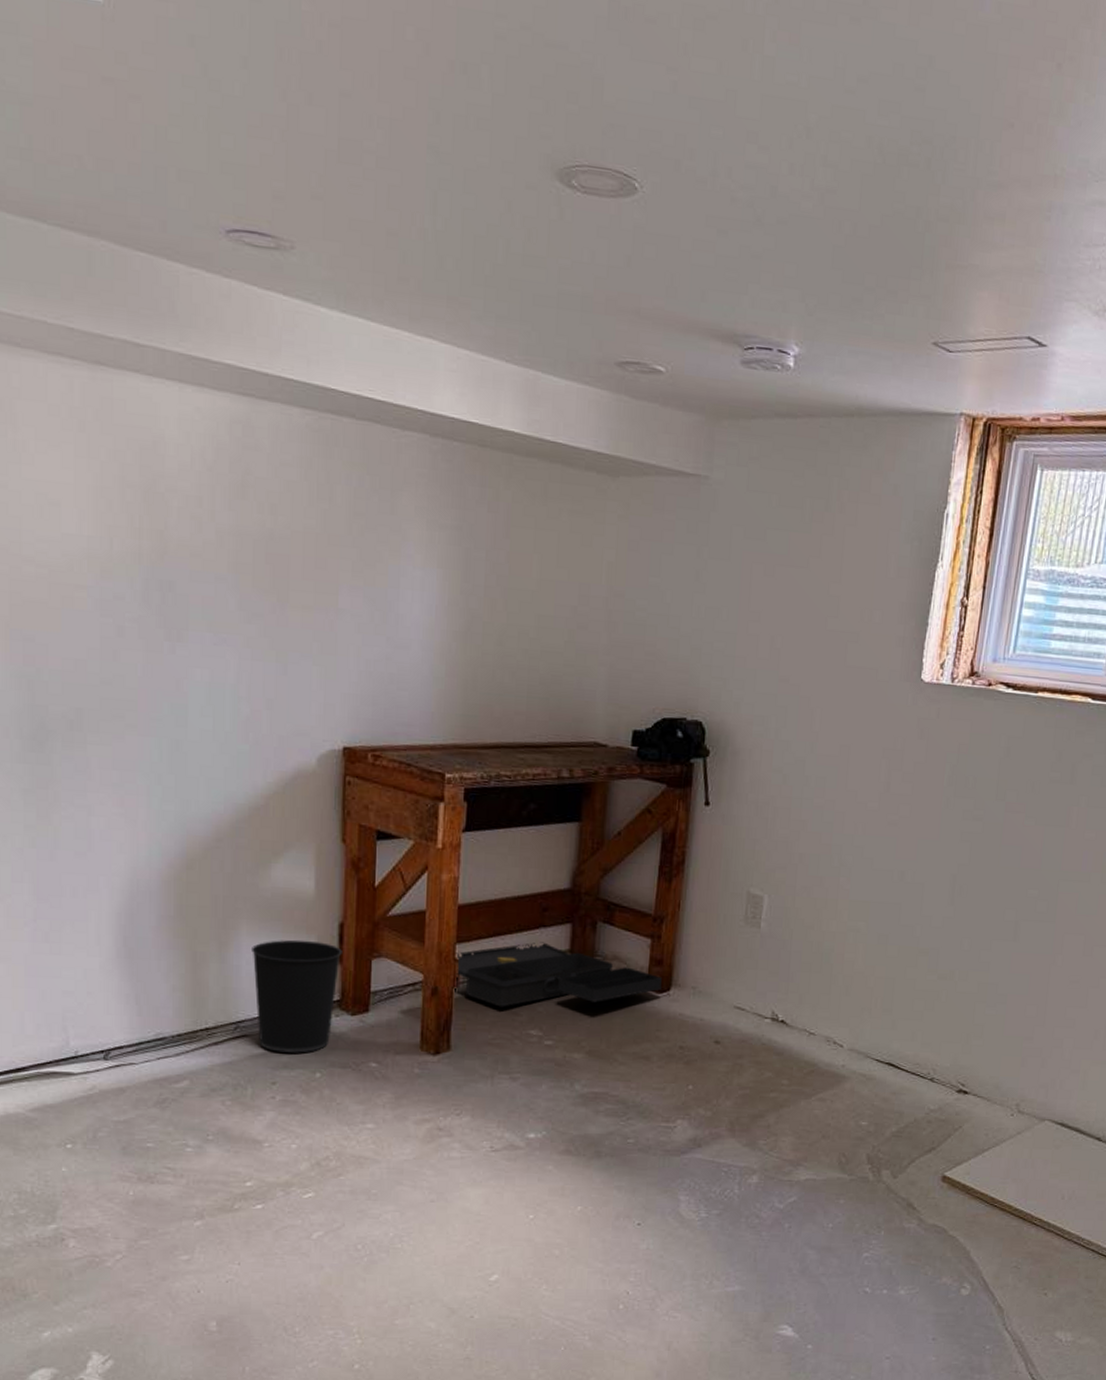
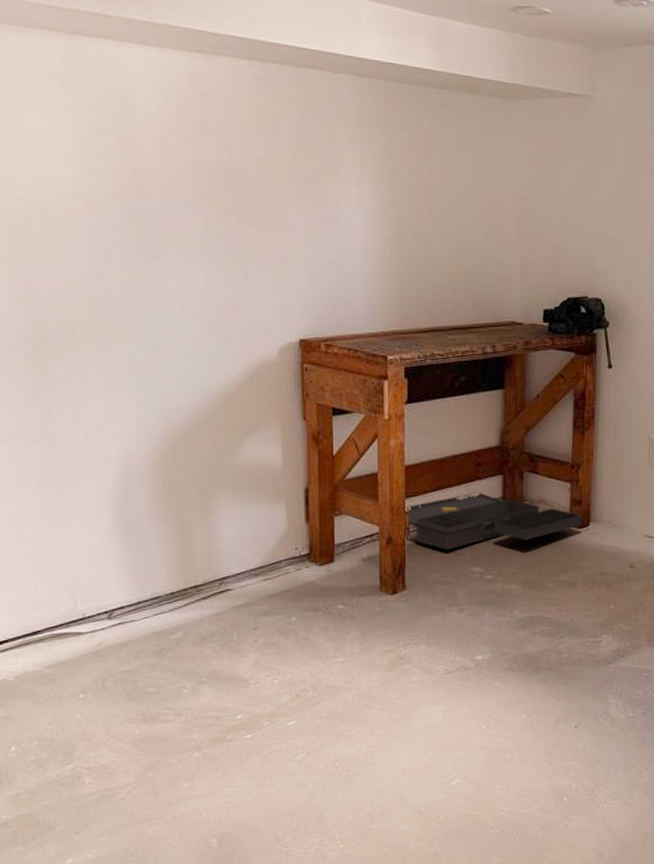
wastebasket: present [252,939,342,1053] -> none [231,504,309,602]

